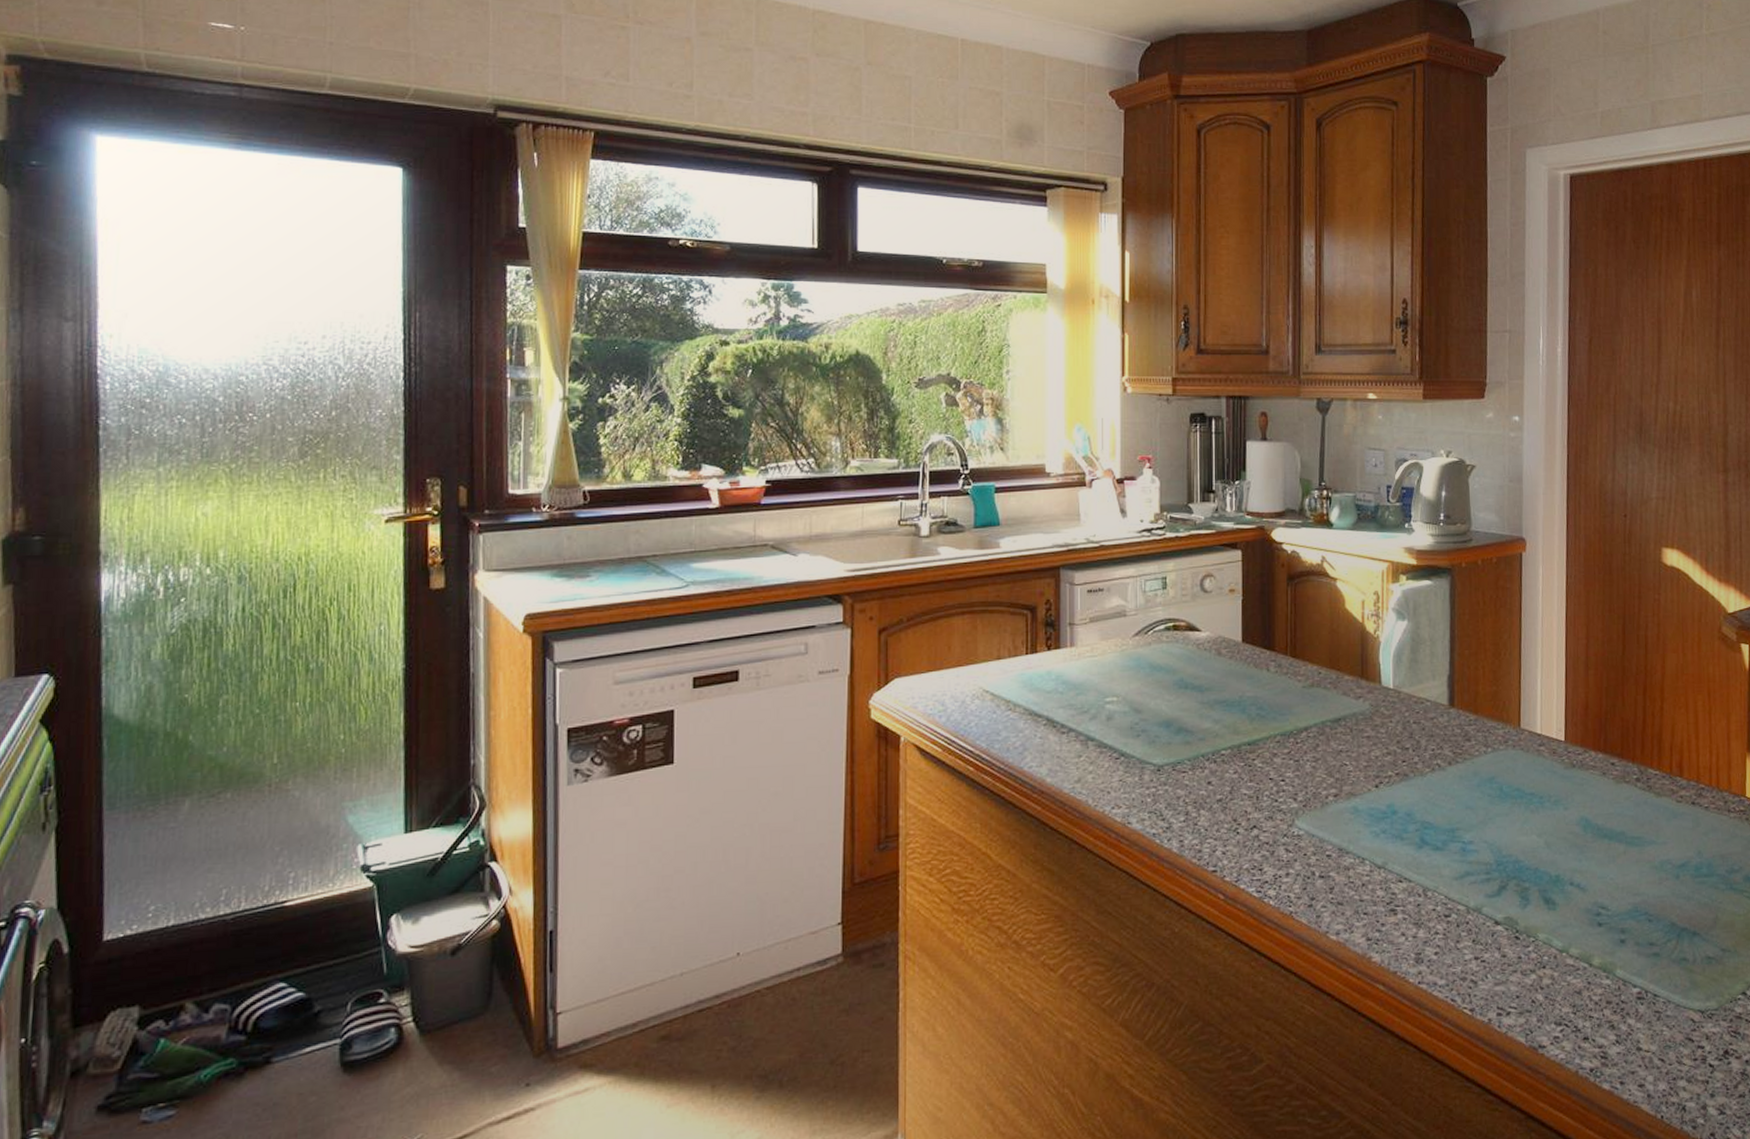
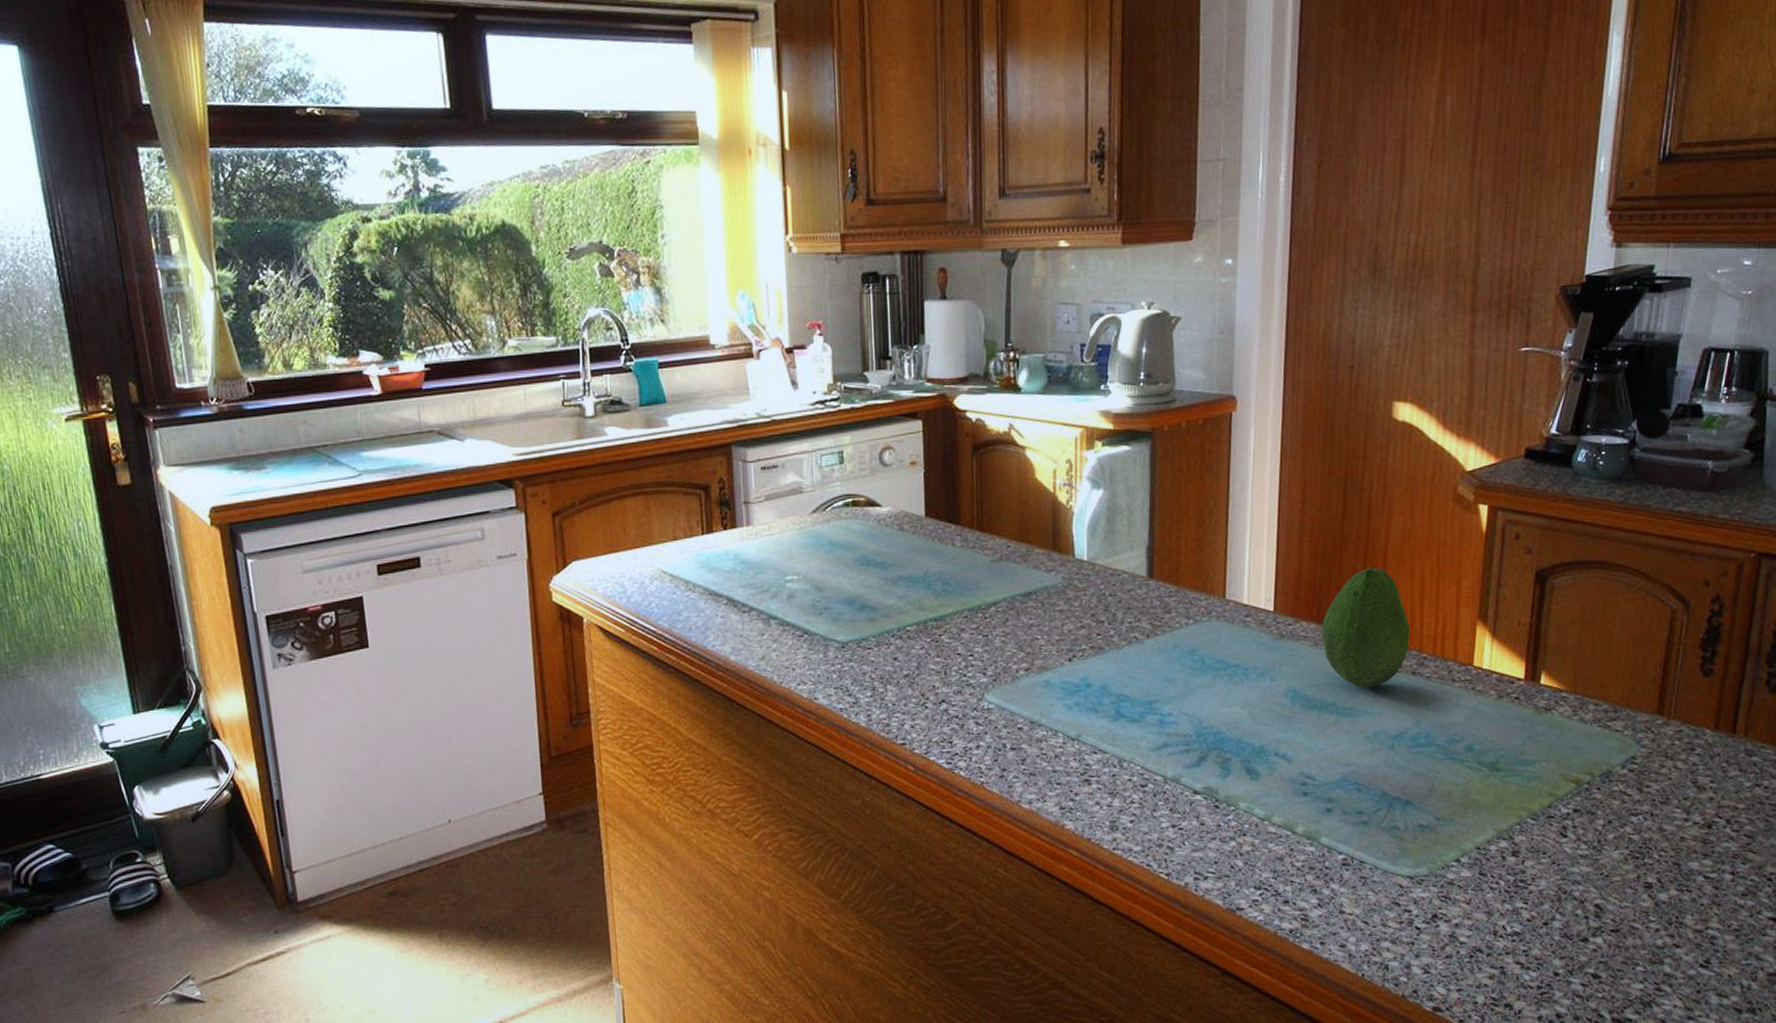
fruit: none [1608,700,1688,817] -> present [1321,567,1410,688]

